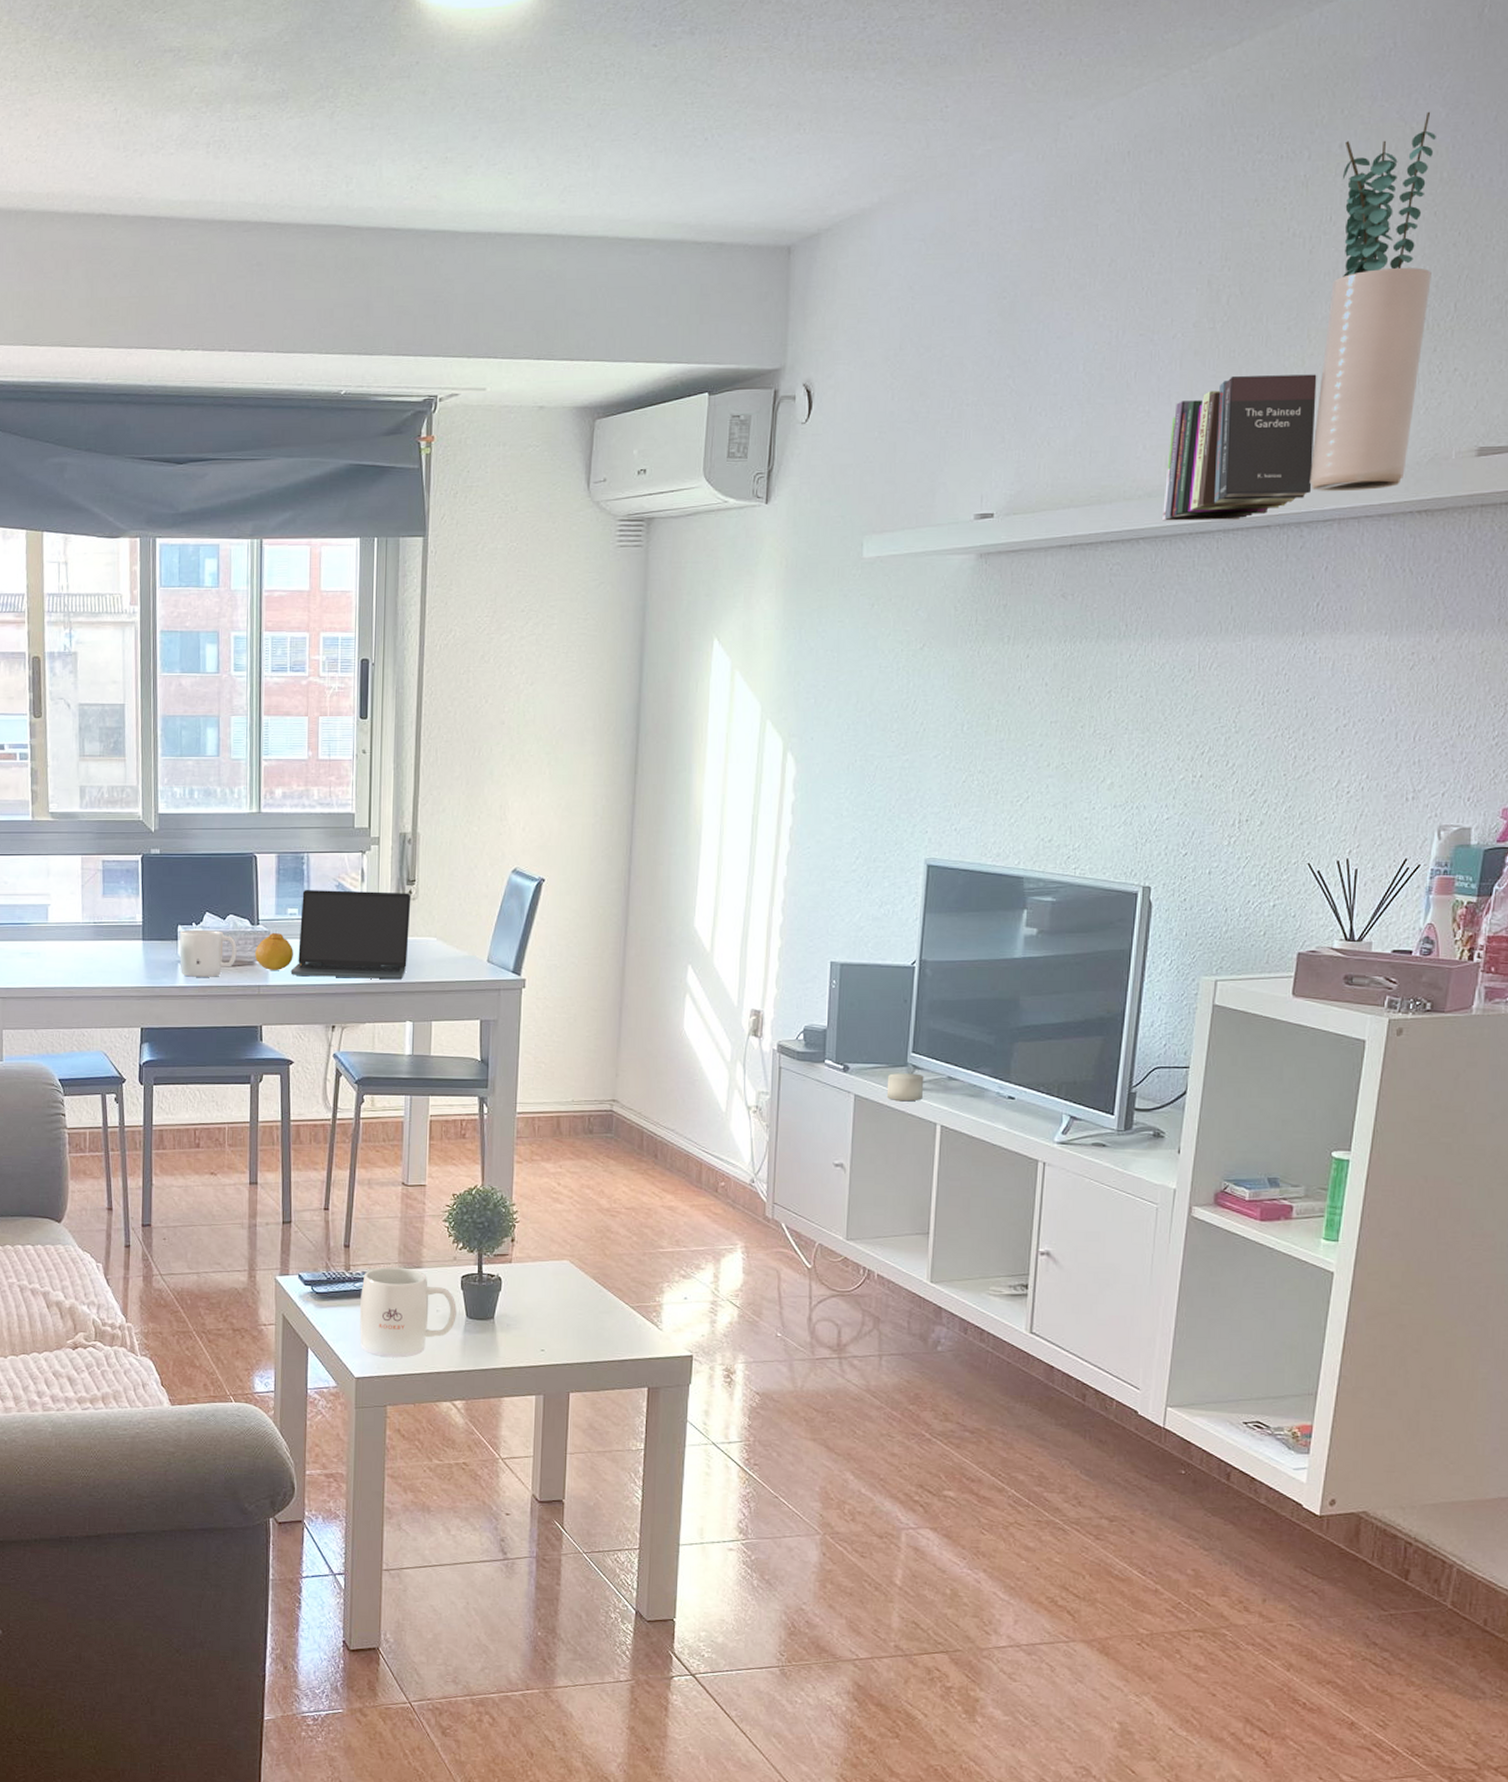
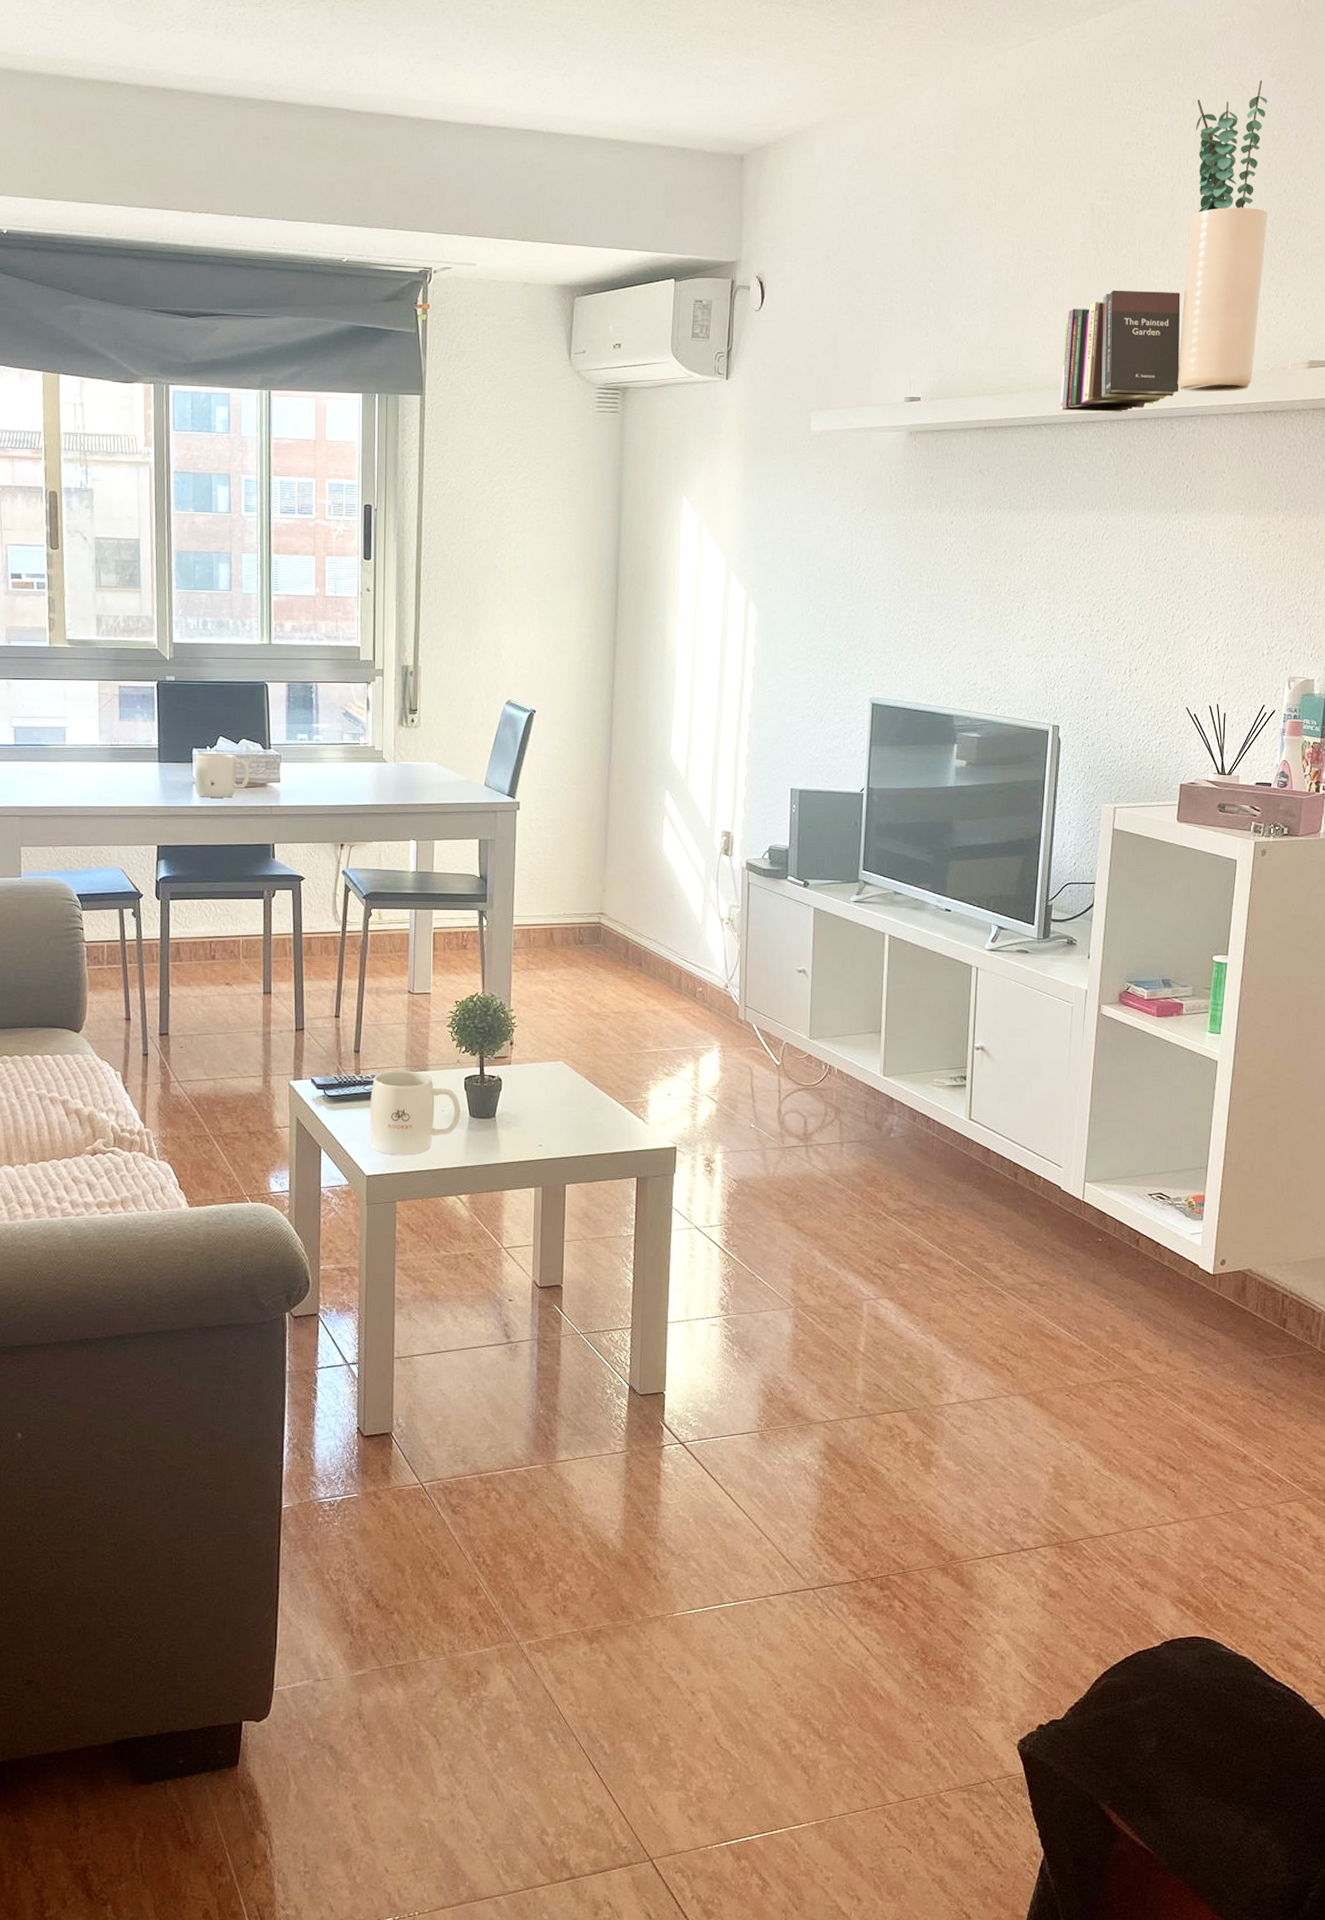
fruit: present [255,932,293,970] -> none [267,756,303,792]
laptop: present [290,890,411,980] -> none [301,717,414,802]
candle: present [886,1073,924,1102] -> none [841,888,874,914]

